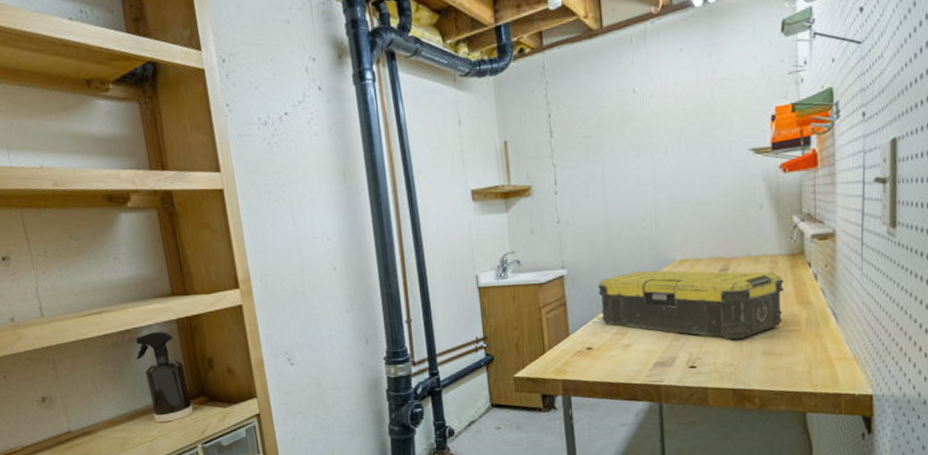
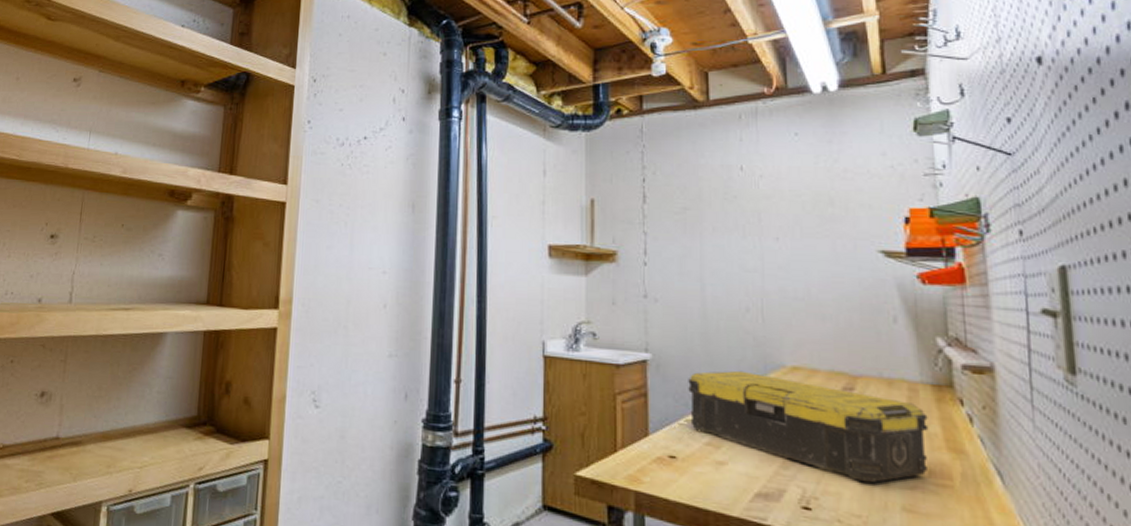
spray bottle: present [136,331,194,423] -> none [150,340,198,449]

